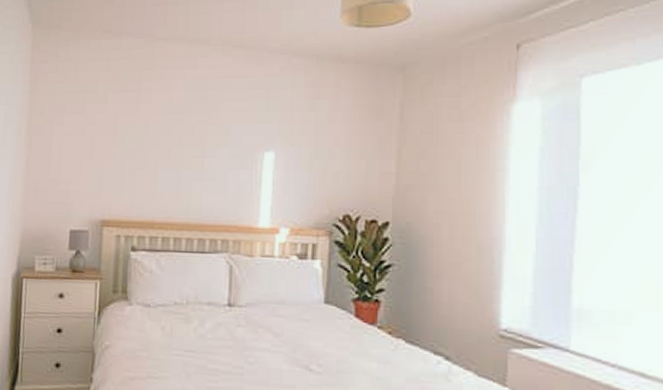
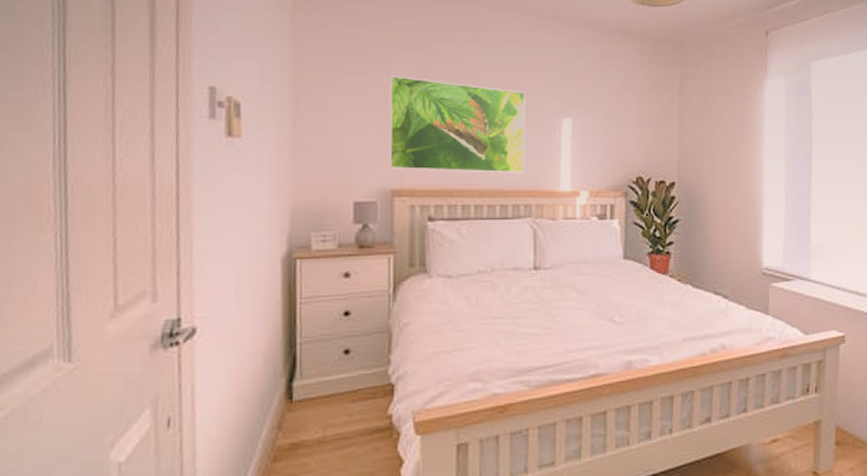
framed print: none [101,114,228,208] -> present [389,75,526,173]

